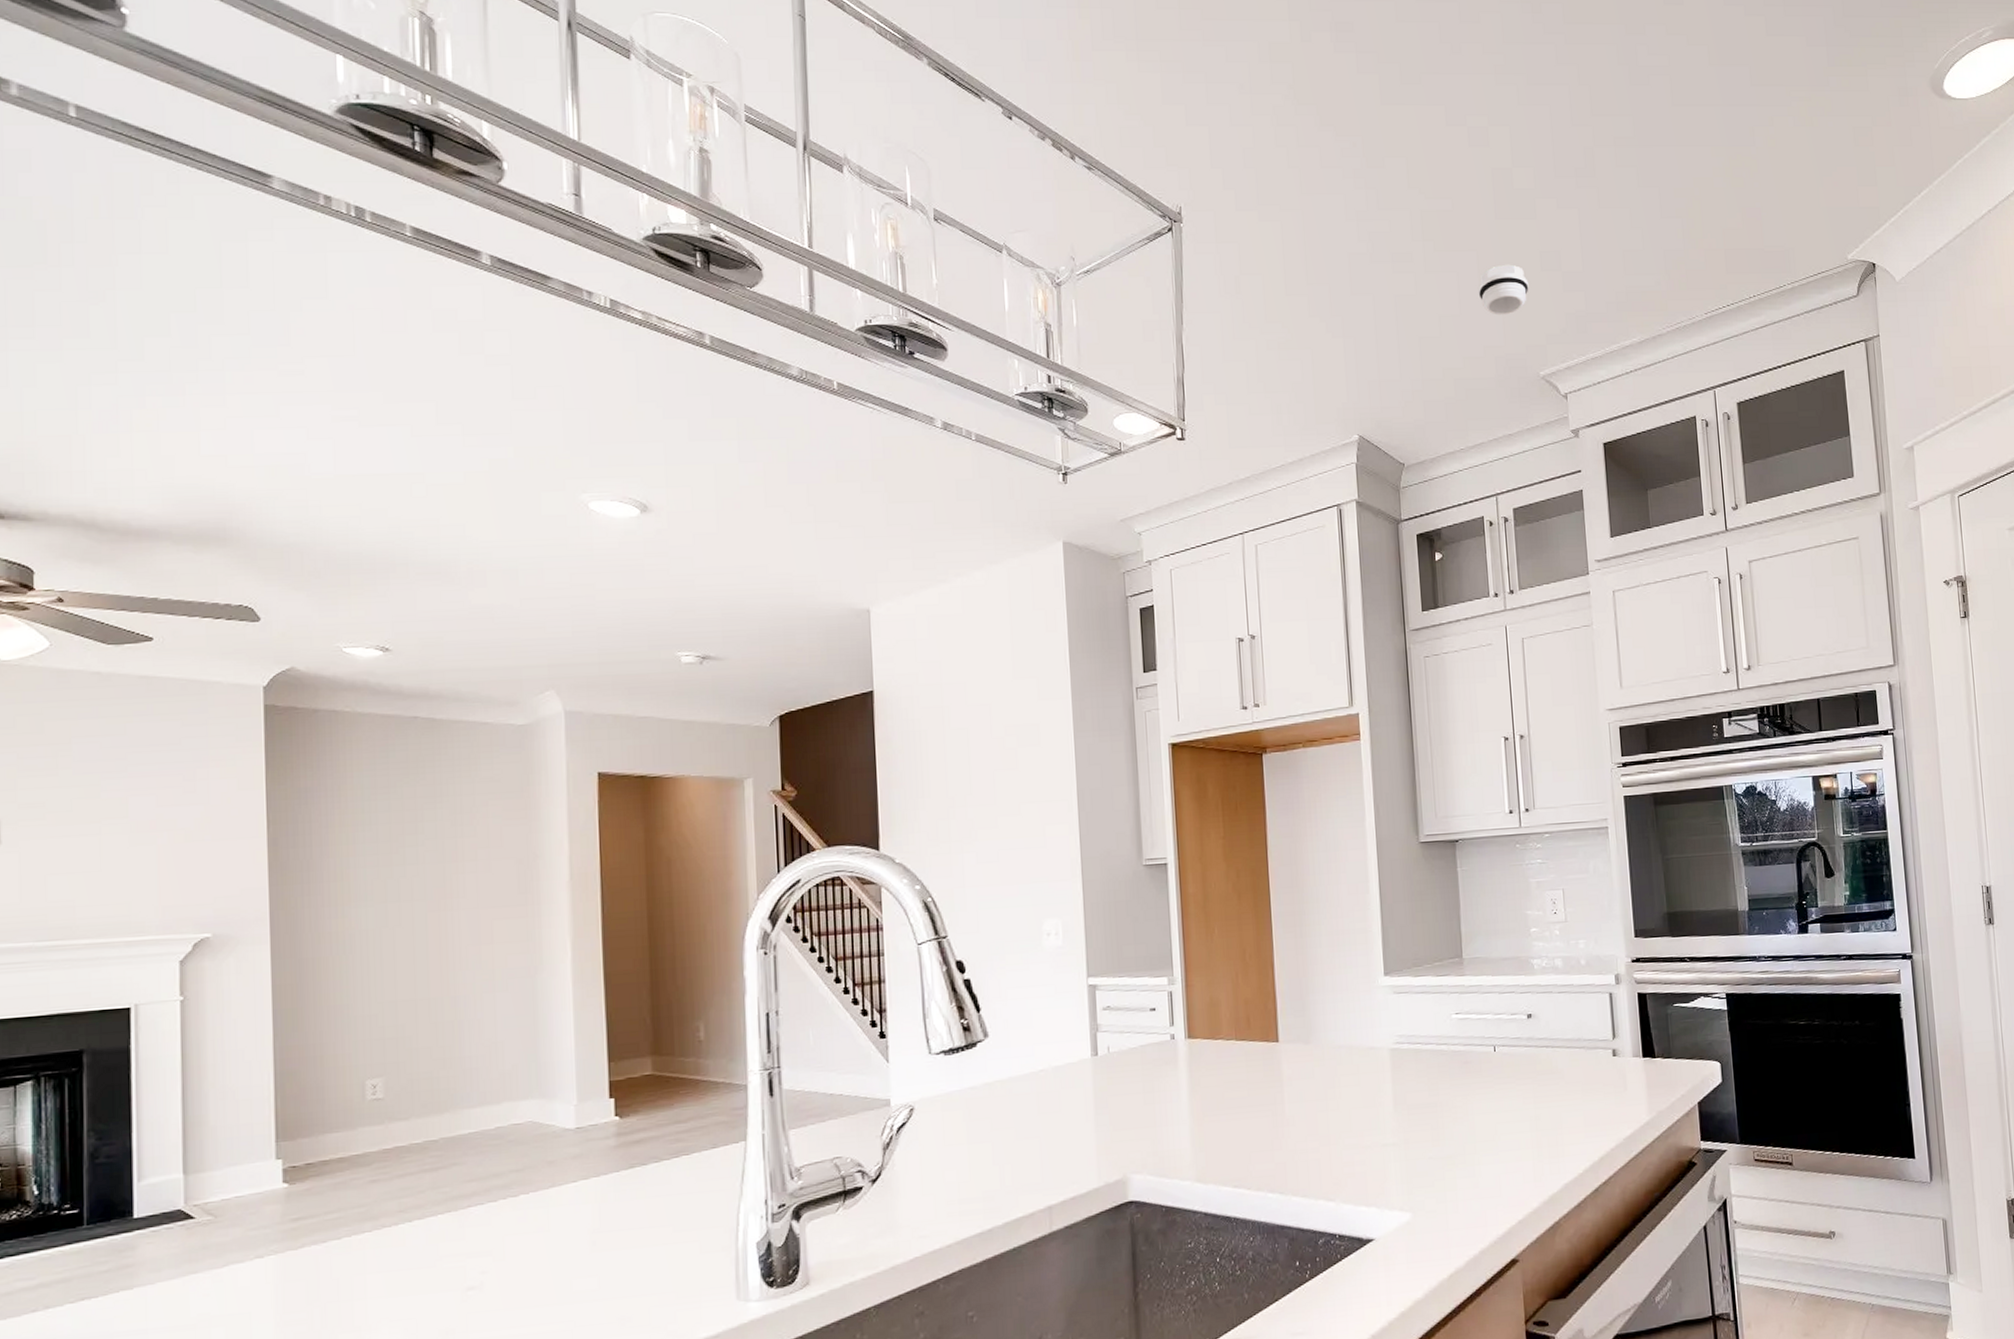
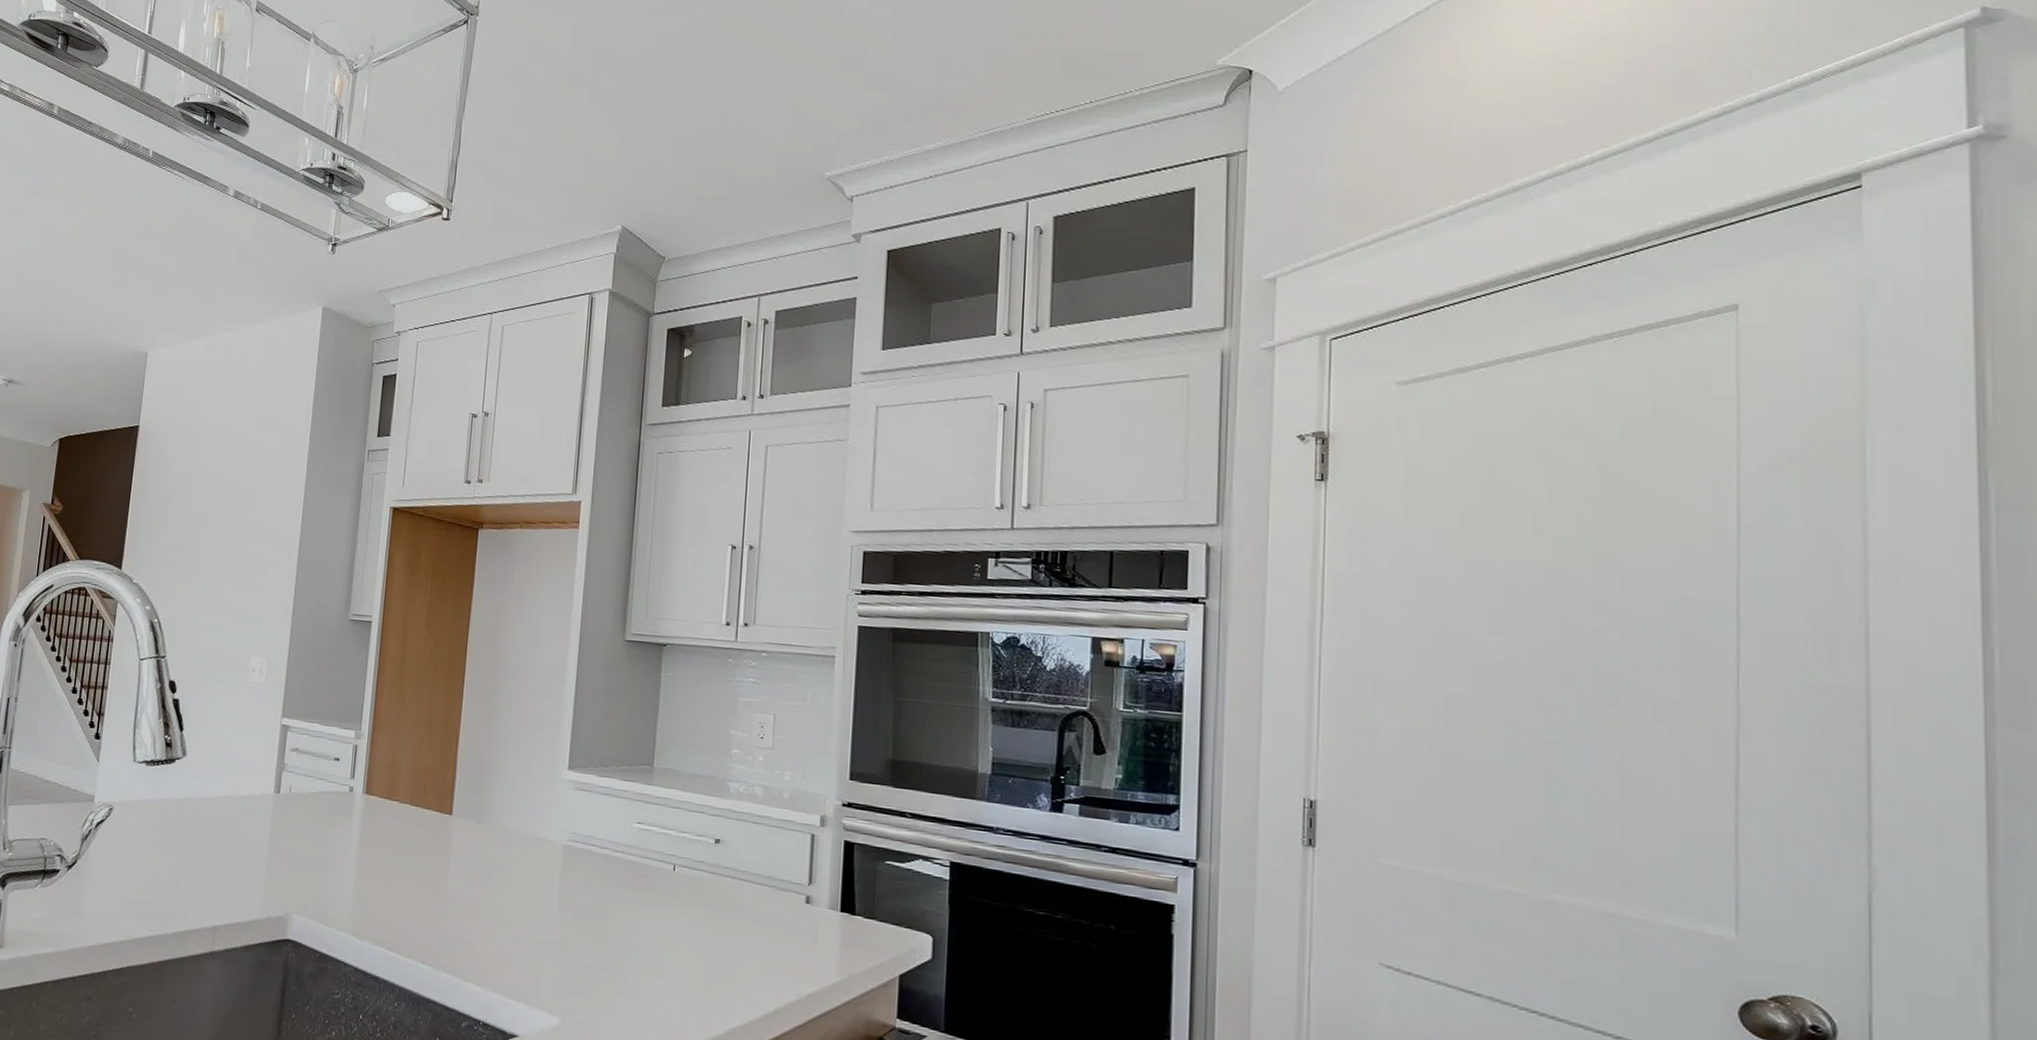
smoke detector: present [1478,264,1529,315] -> none [769,61,826,113]

